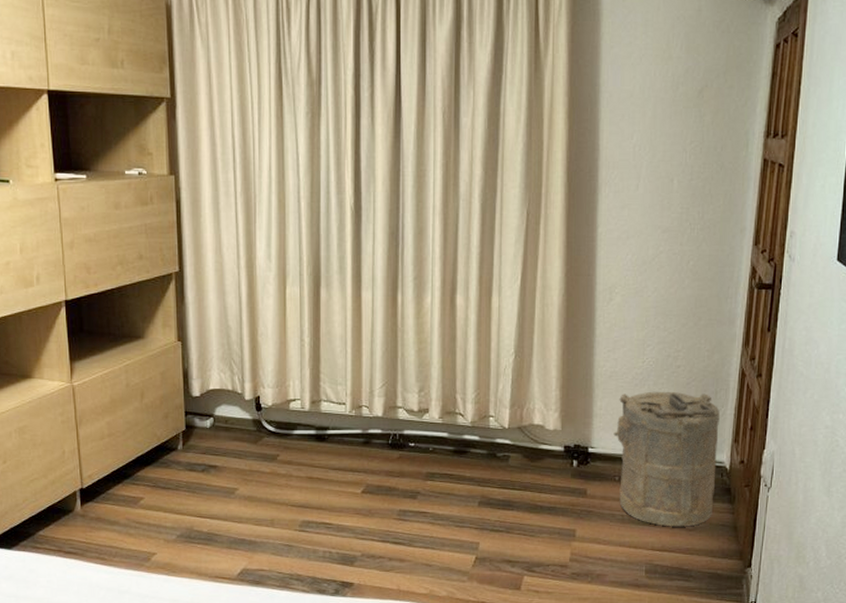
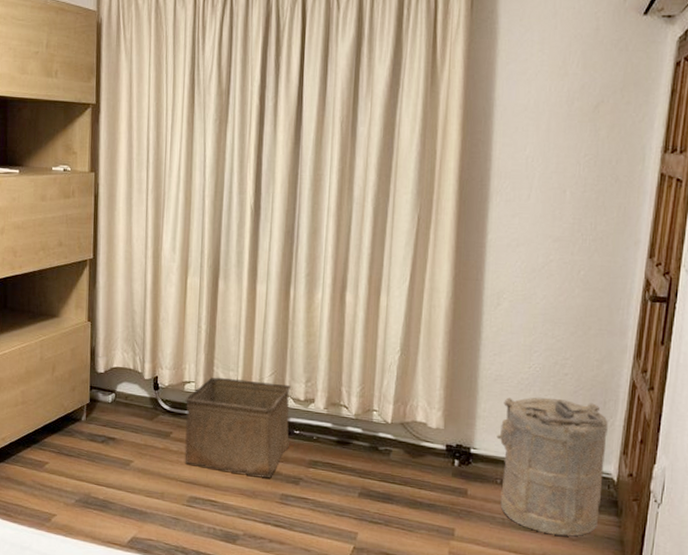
storage bin: none [291,392,404,494] -> present [185,377,291,477]

